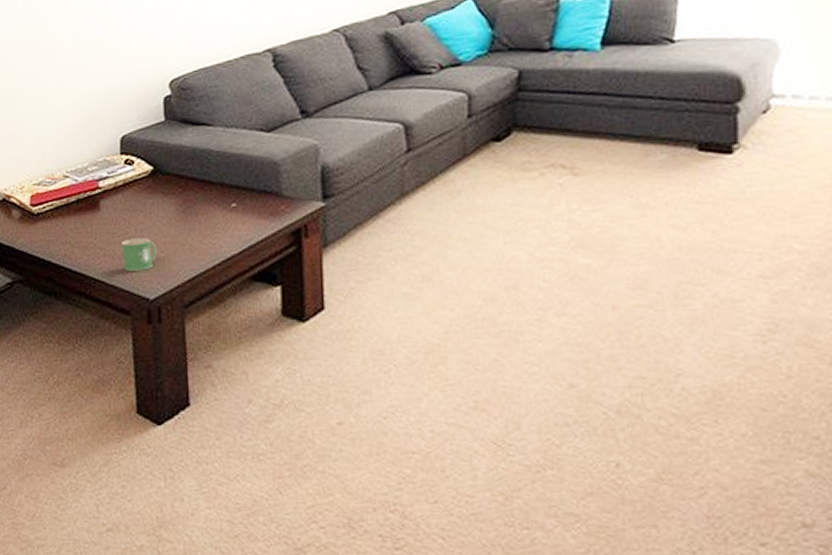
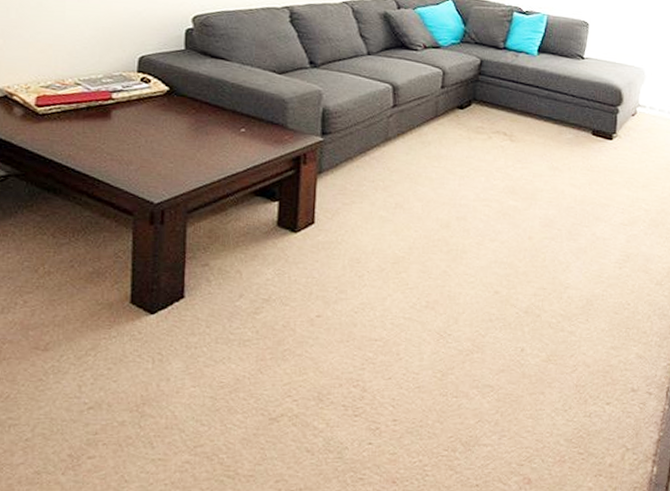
mug: present [122,238,157,271] -> none [130,148,165,177]

